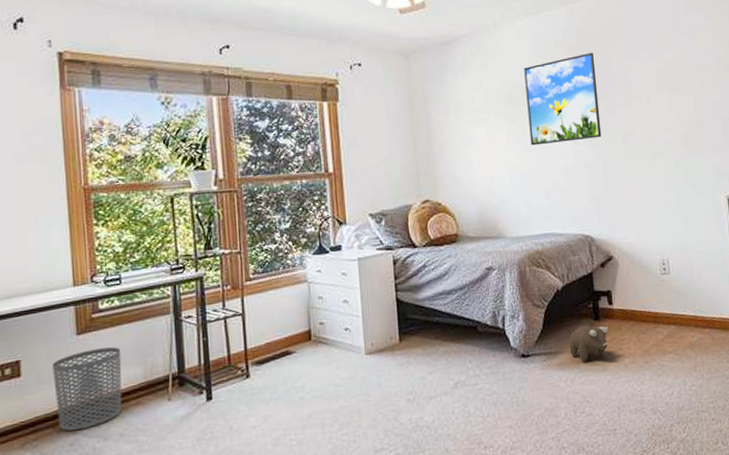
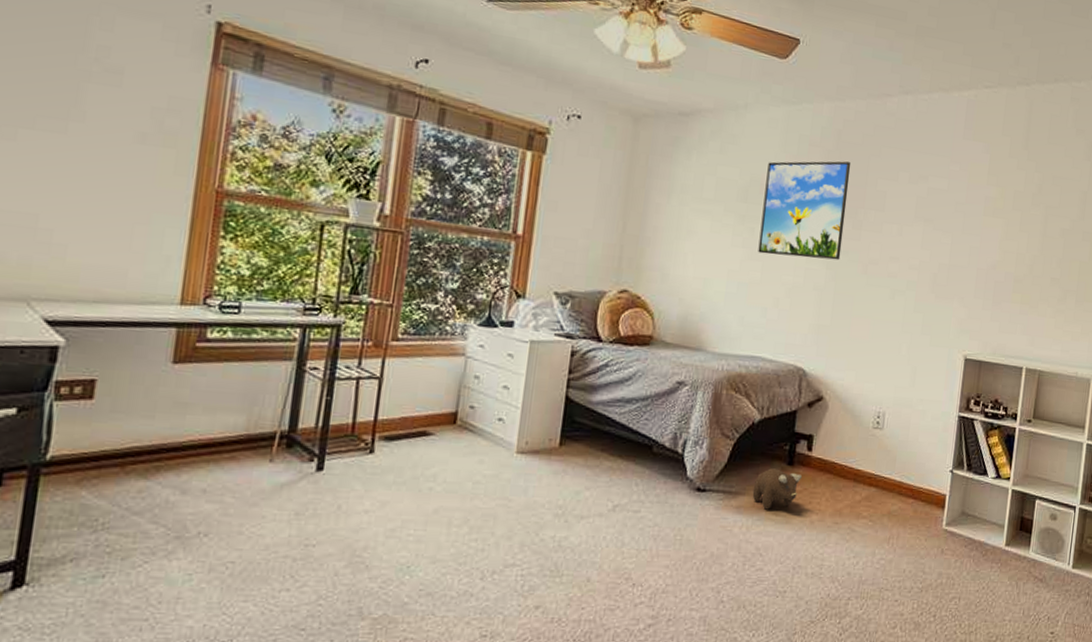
waste bin: present [52,347,122,431] -> none [129,383,224,477]

